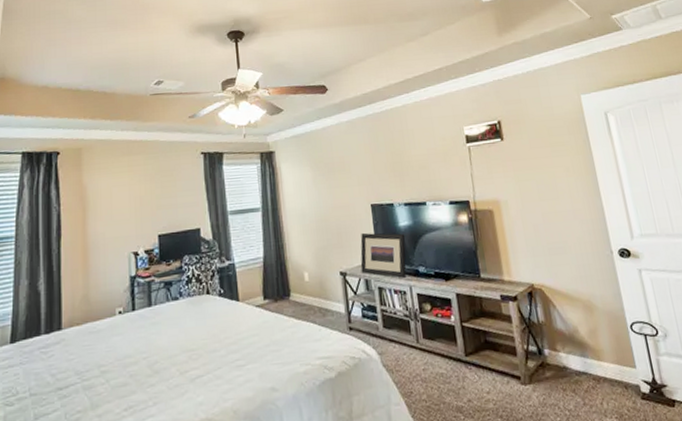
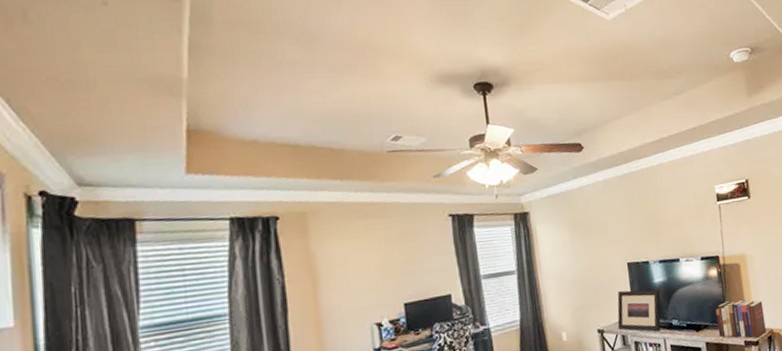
books: none [466,250,526,294] -> present [715,300,766,339]

